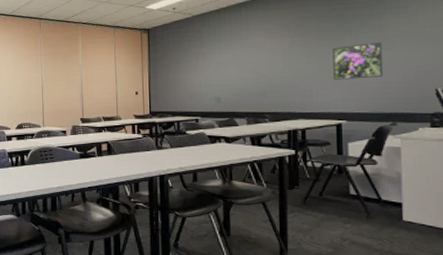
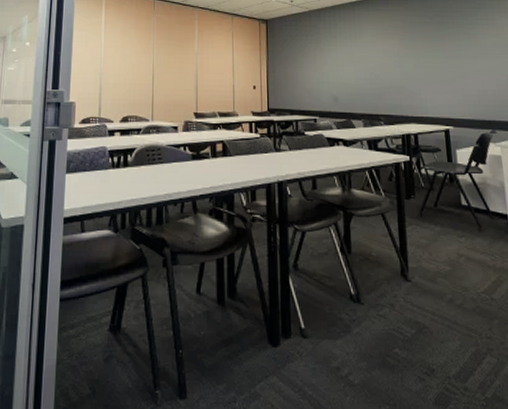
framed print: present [332,42,384,80] -> none [436,50,481,85]

